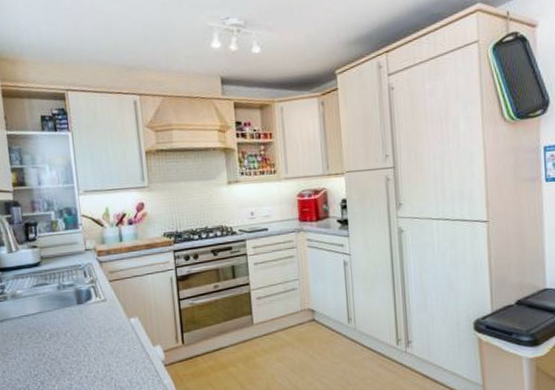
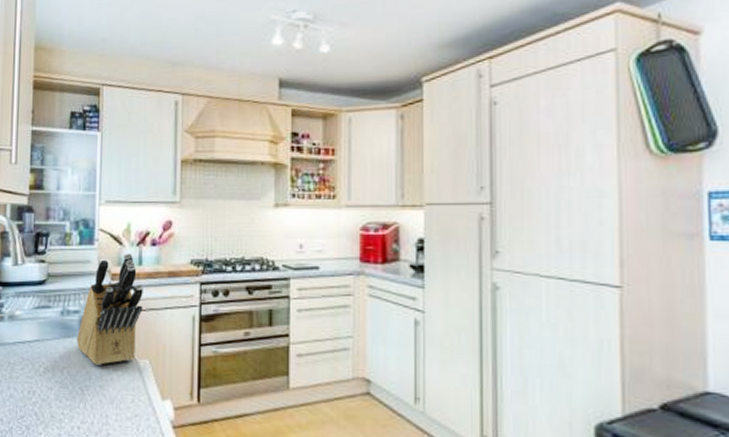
knife block: none [74,233,128,326] -> present [77,254,143,365]

